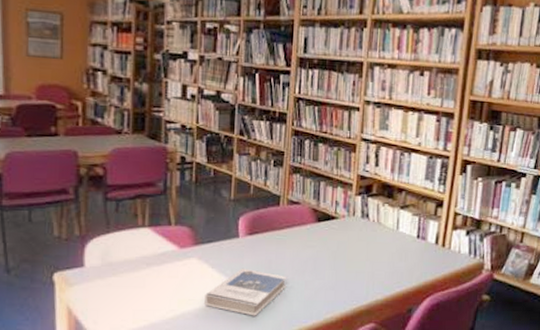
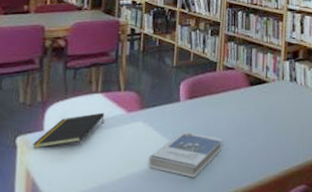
notepad: none [72,248,154,286] -> present [32,112,105,149]

